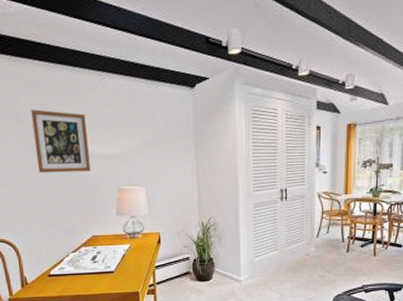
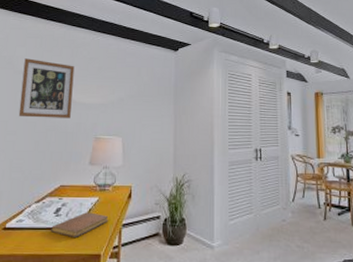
notebook: none [91,258,142,279] -> present [51,212,109,237]

